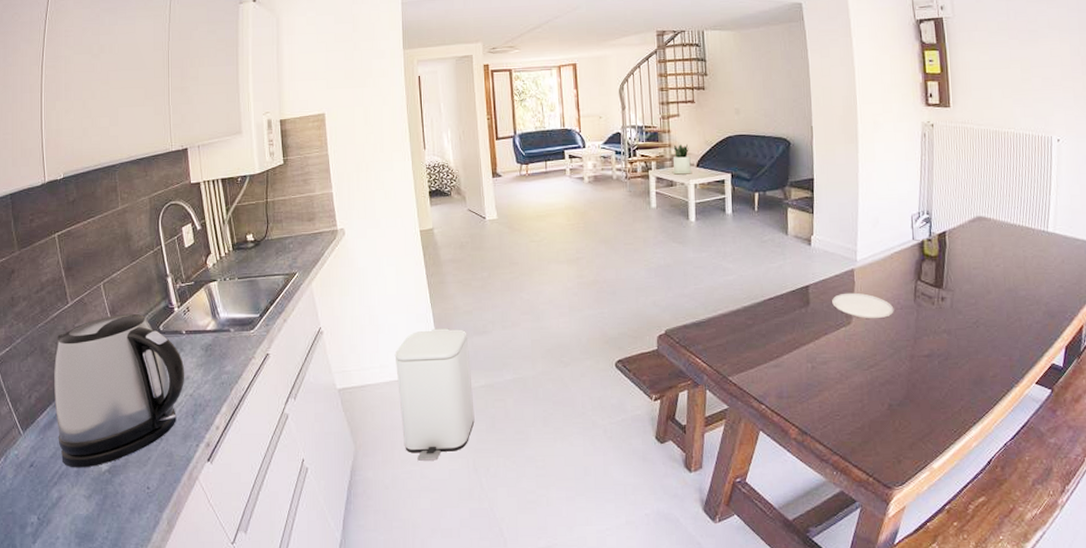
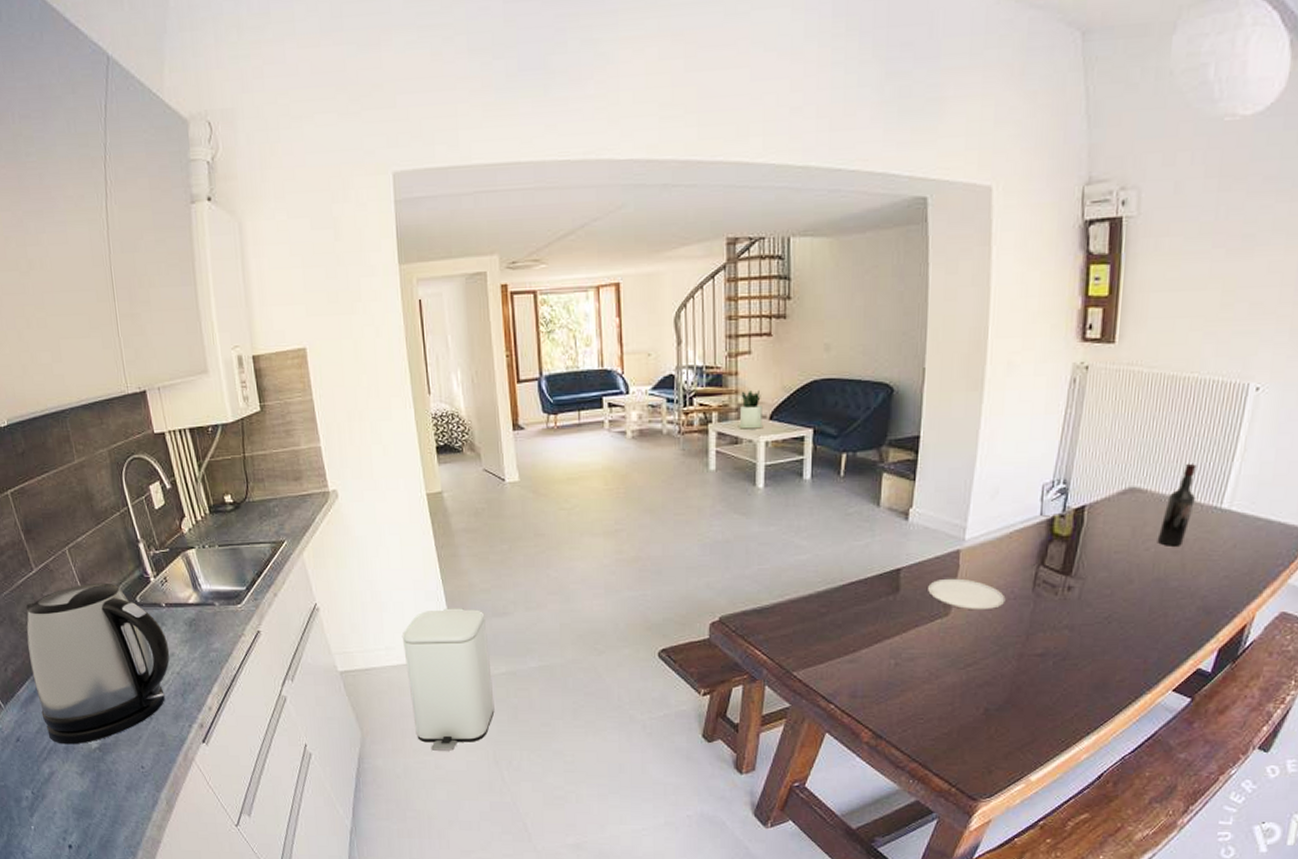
wine bottle: none [1004,197,1028,263] -> present [1157,463,1197,546]

